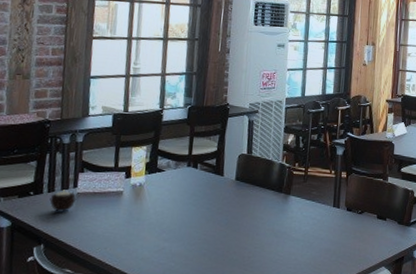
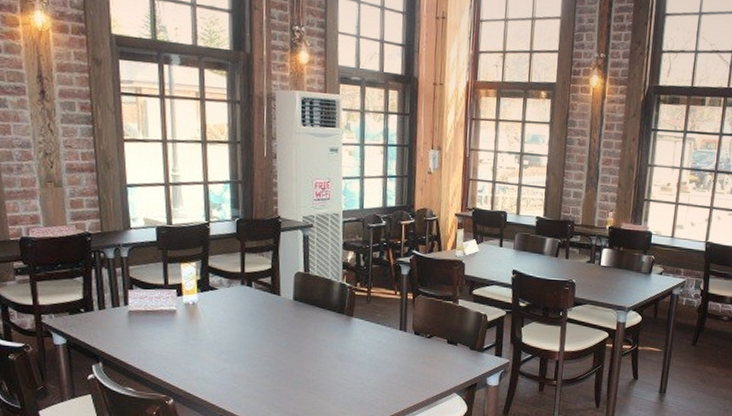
candle: present [49,190,77,212] -> none [102,307,129,331]

